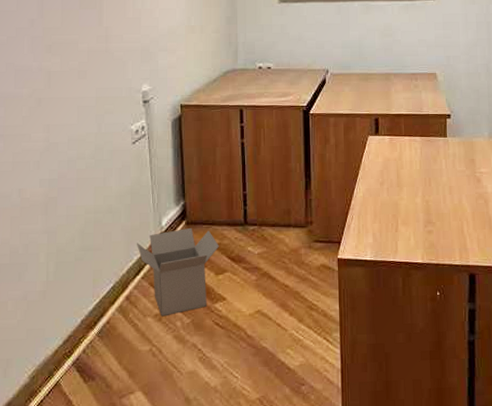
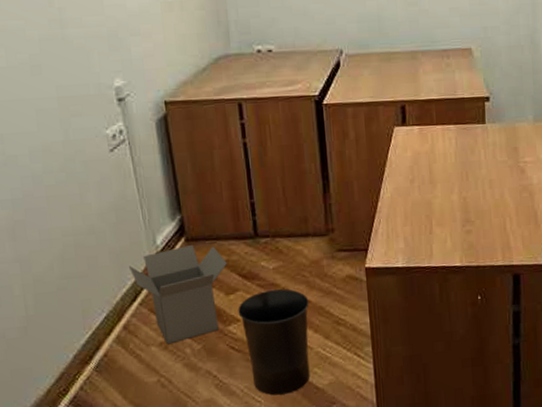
waste bin: none [225,272,287,372] -> present [238,289,310,396]

